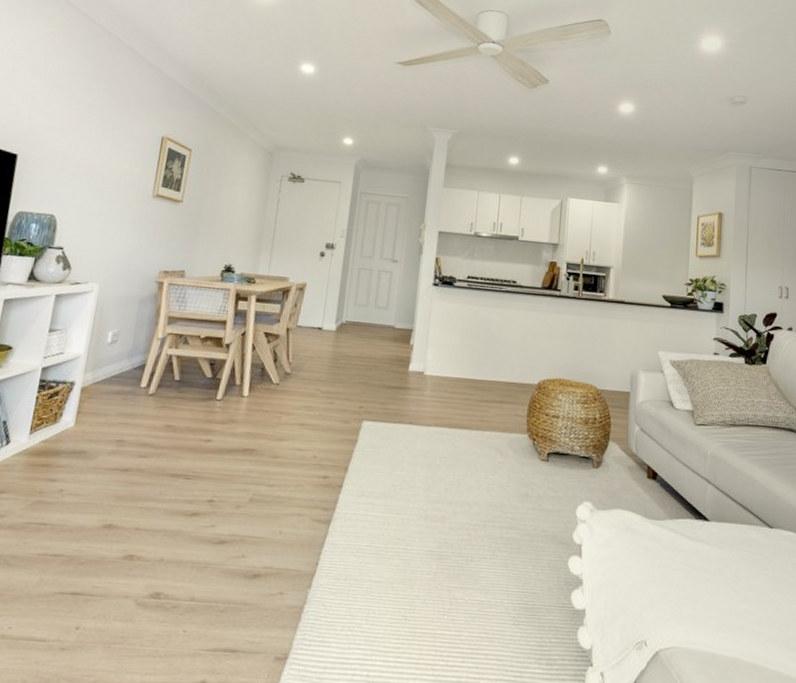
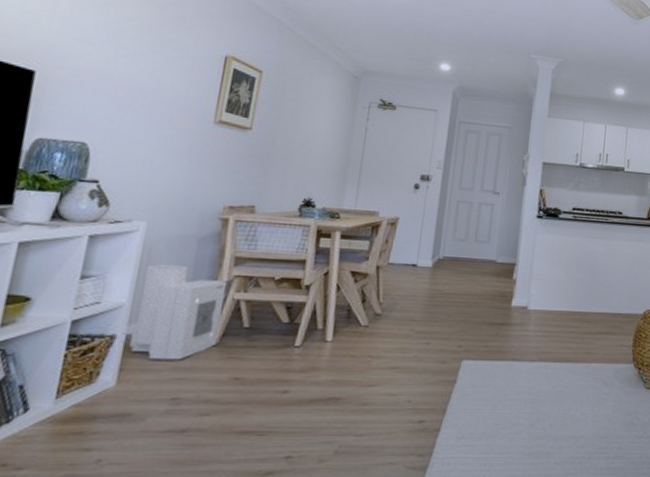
air purifier: none [80,321,162,407] -> present [122,264,228,360]

